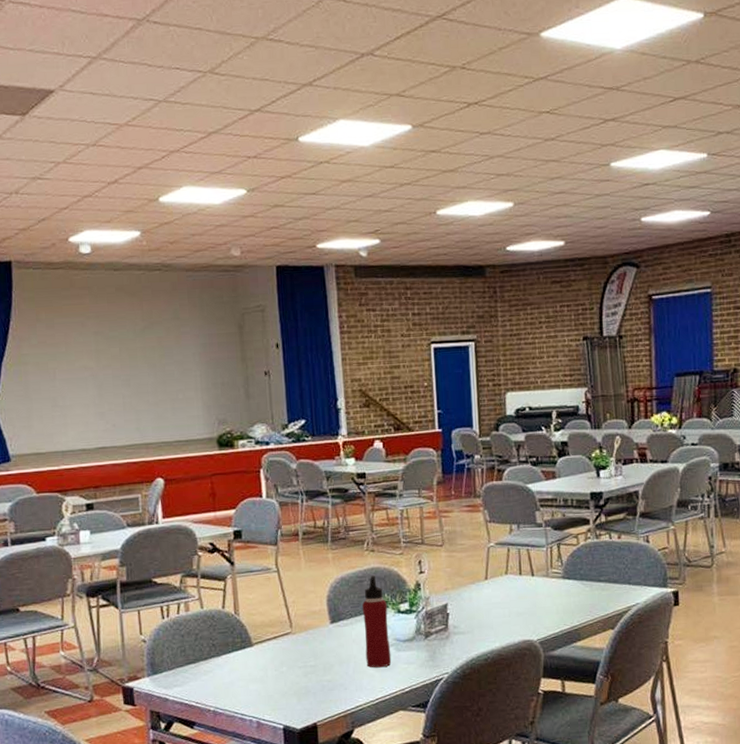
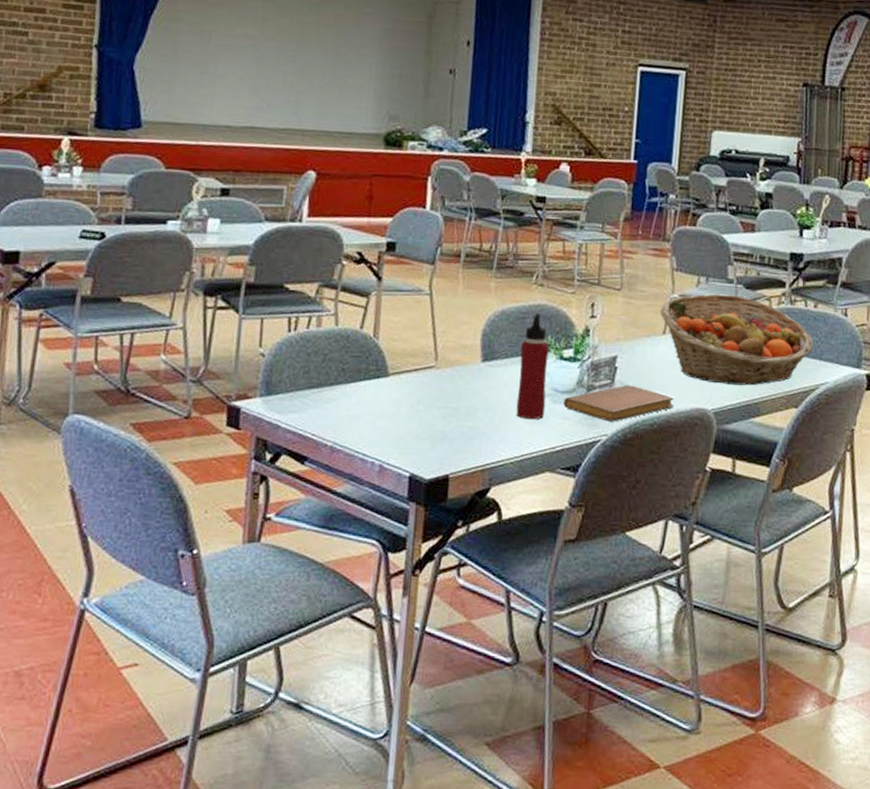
notebook: none [406,627,503,661] -> present [563,384,674,422]
fruit basket: none [479,537,622,617] -> present [659,293,814,386]

